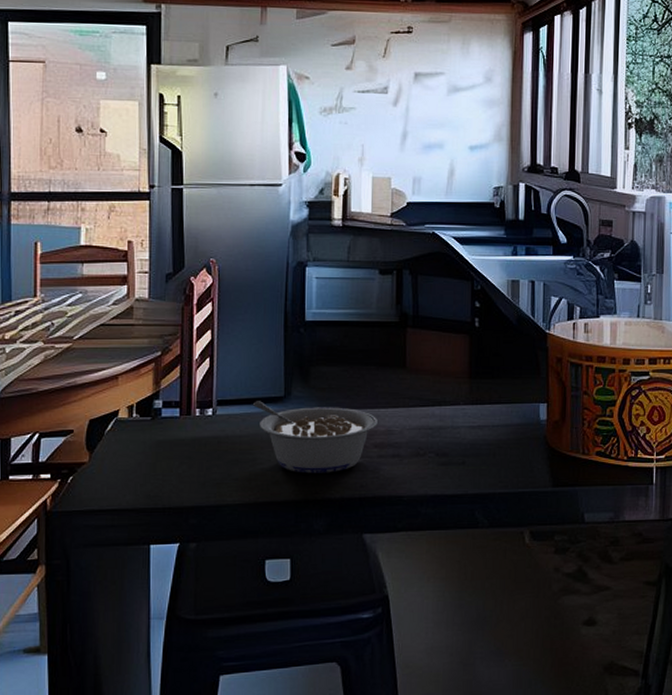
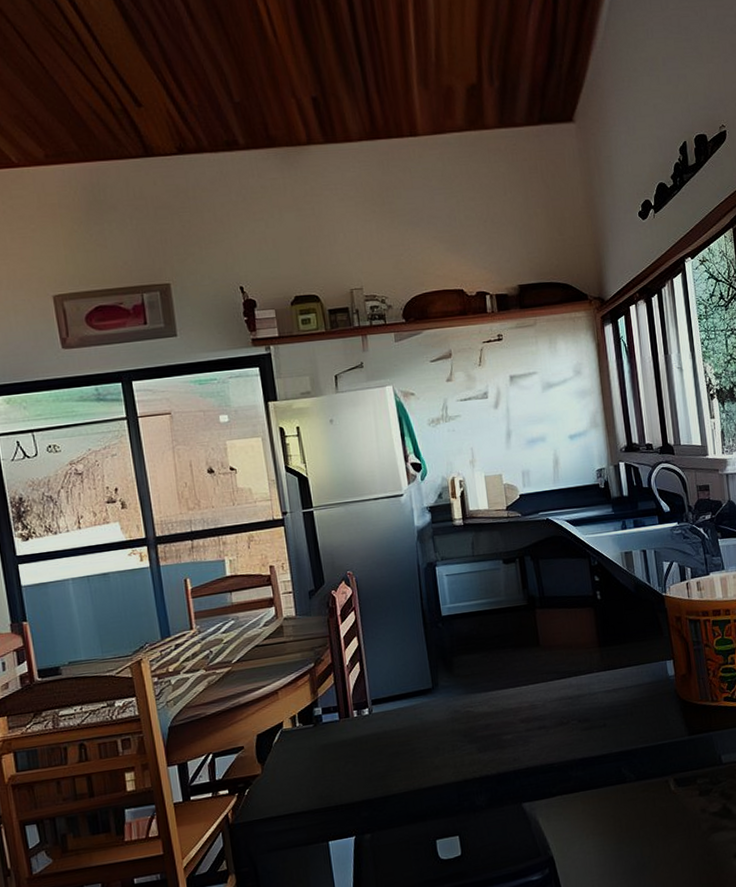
legume: present [253,401,378,474] -> none [405,690,521,756]

